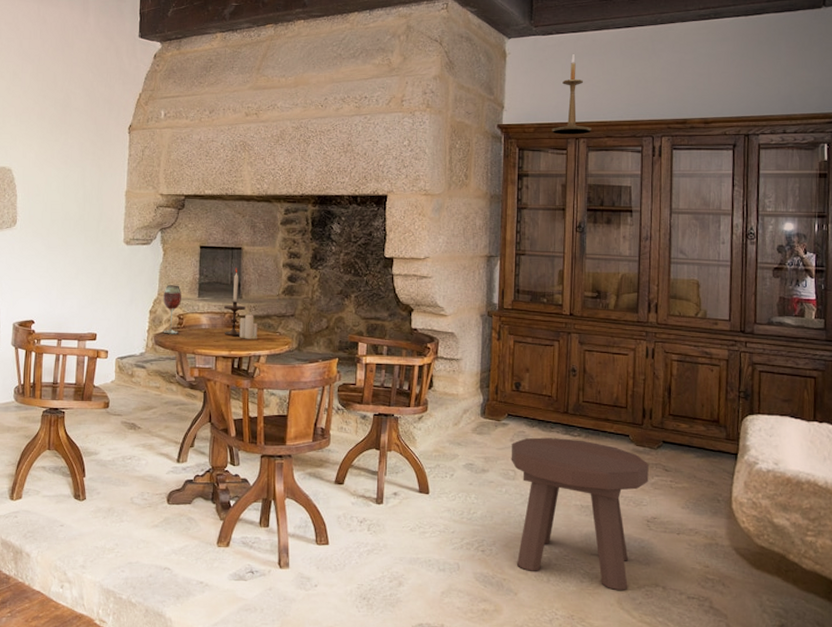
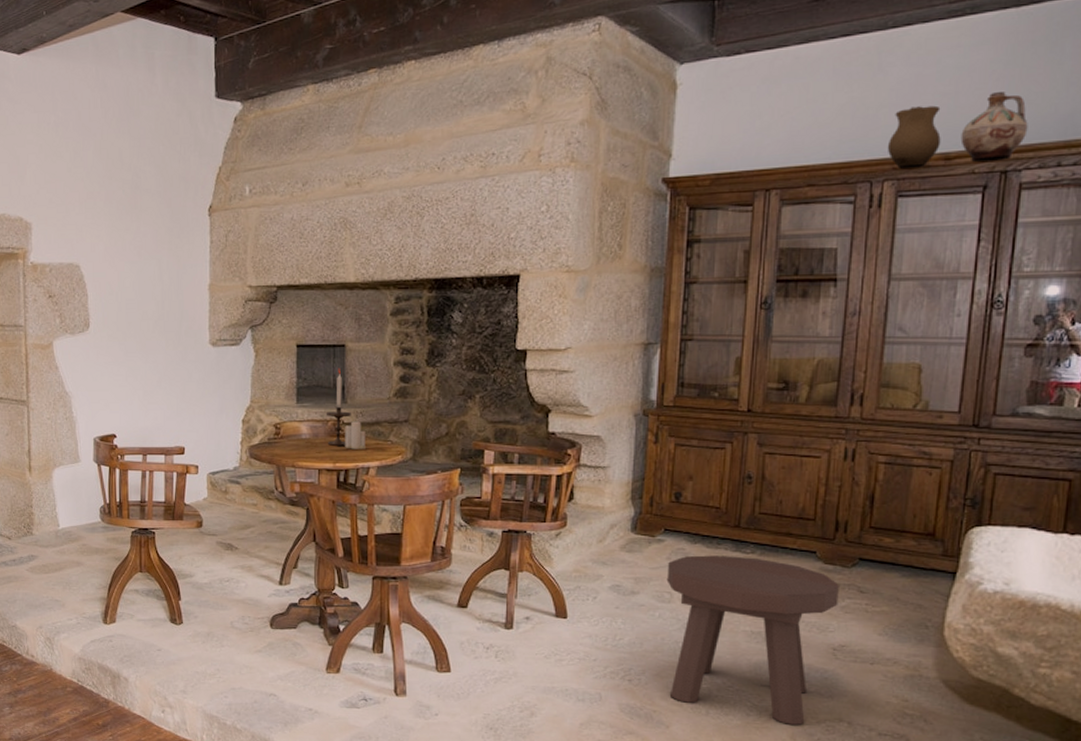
wineglass: present [162,285,181,334] -> none [256,390,277,446]
candlestick: present [552,54,592,135] -> none [734,79,788,187]
ceramic pitcher: none [662,82,701,129] -> present [887,105,941,170]
ceramic jug: none [714,76,761,127] -> present [960,92,1028,163]

